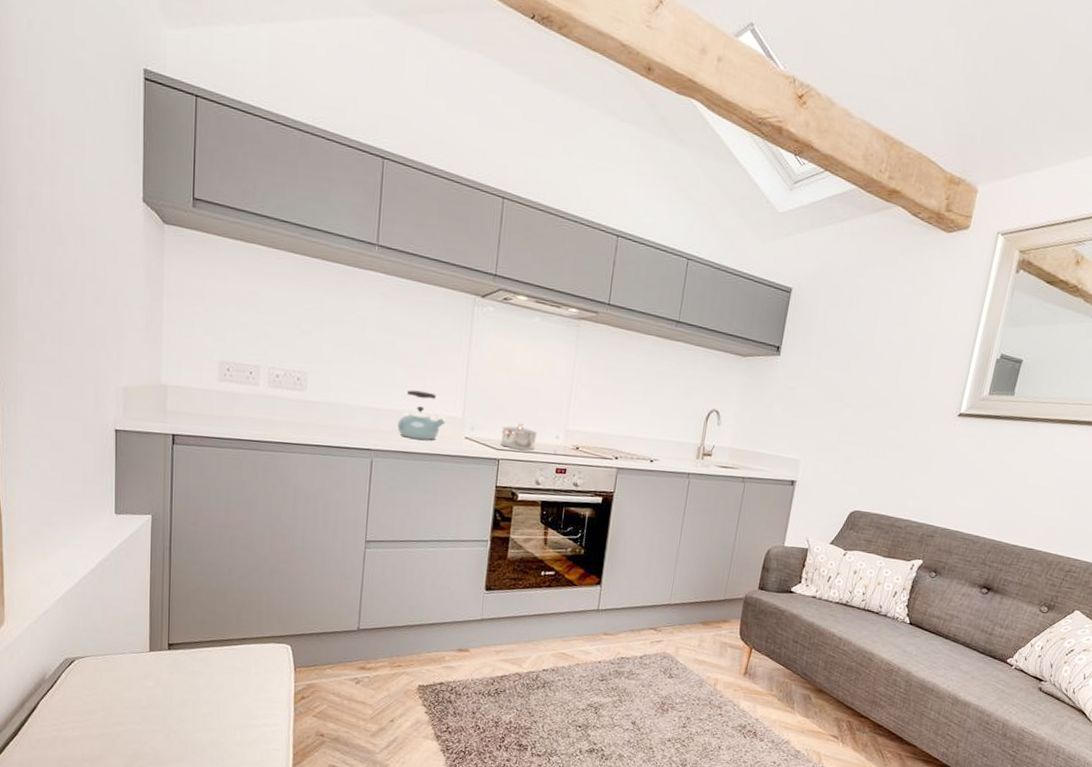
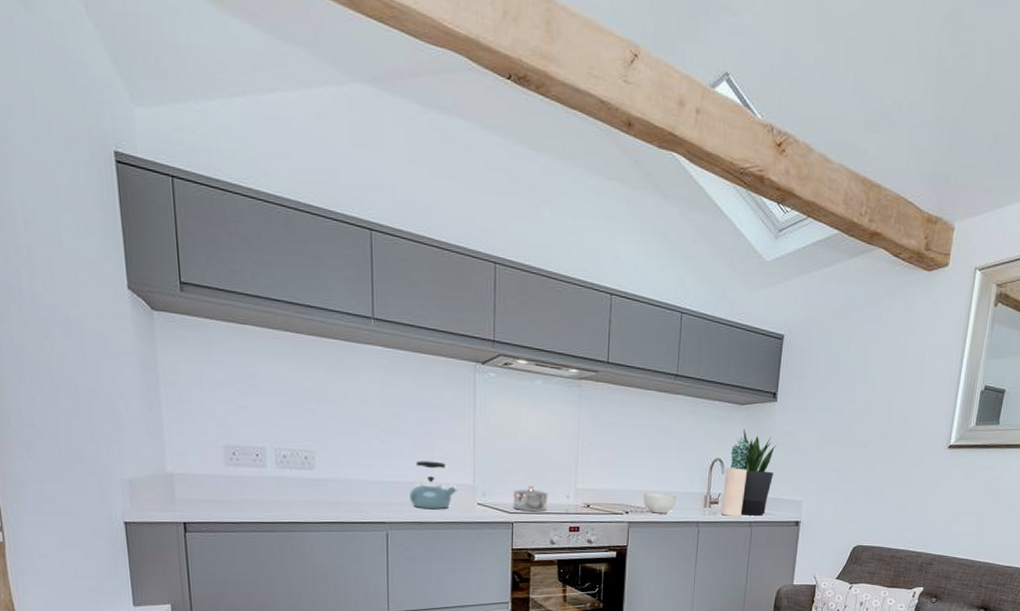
bowl: none [634,439,669,463] -> present [643,492,677,514]
vase: none [713,387,750,472] -> present [720,435,751,518]
planter: none [734,381,776,472] -> present [737,429,776,516]

